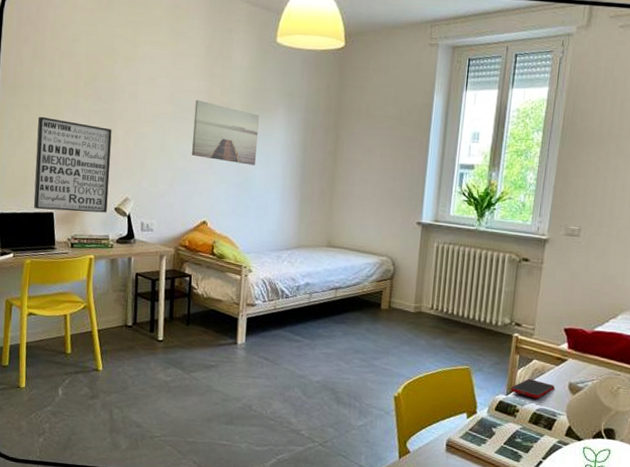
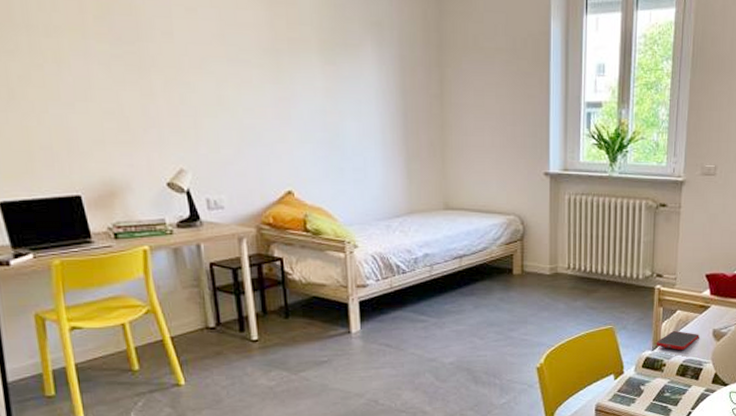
wall art: present [33,116,112,213] -> none [32,66,157,193]
wall art: present [192,99,259,166] -> none [255,35,345,118]

